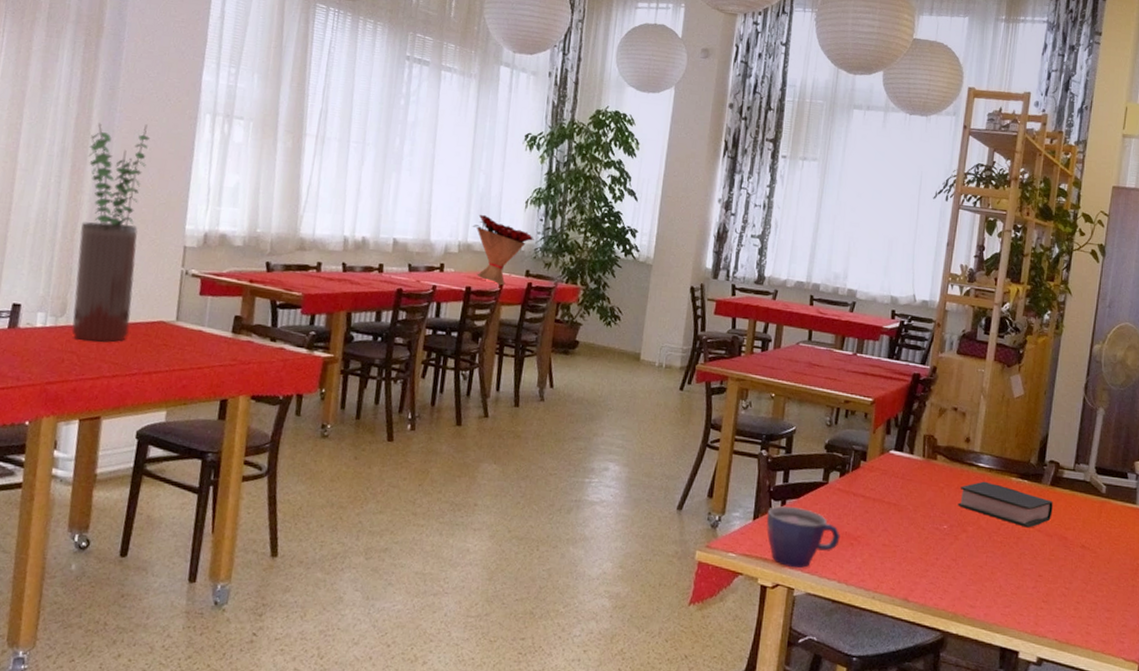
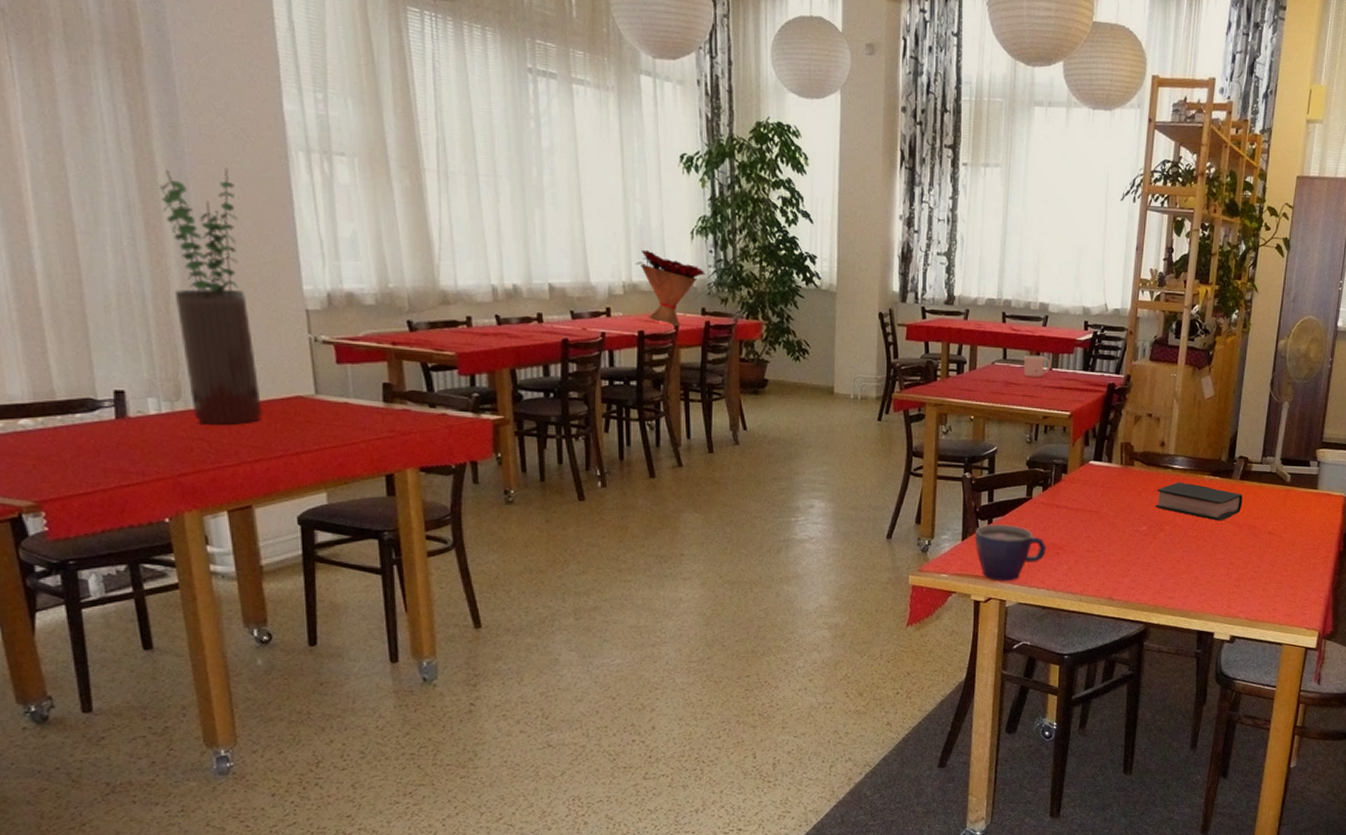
mug: none [827,338,856,363] -> present [1023,355,1051,379]

